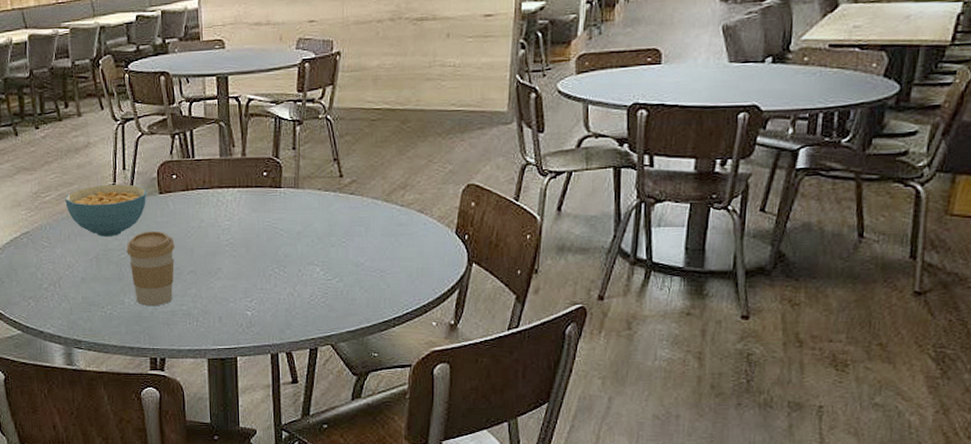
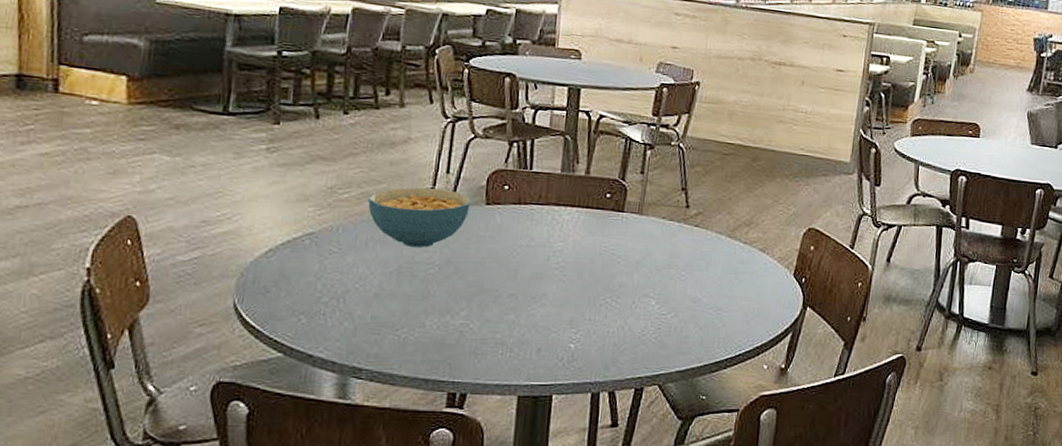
coffee cup: present [126,230,175,307] -> none [437,245,497,332]

